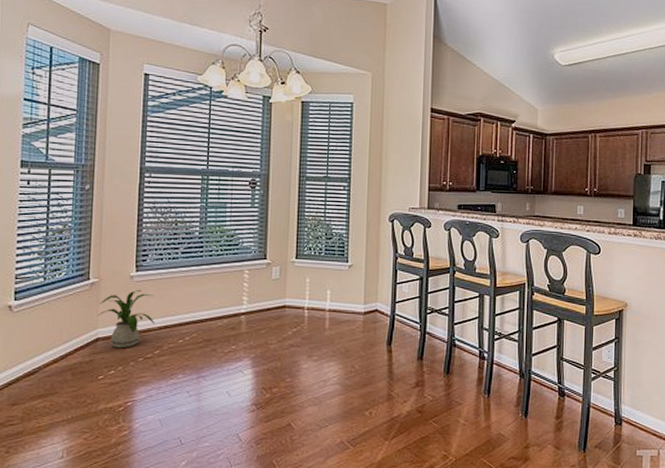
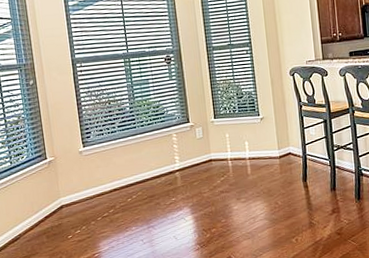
house plant: present [97,289,155,347] -> none [58,161,106,211]

